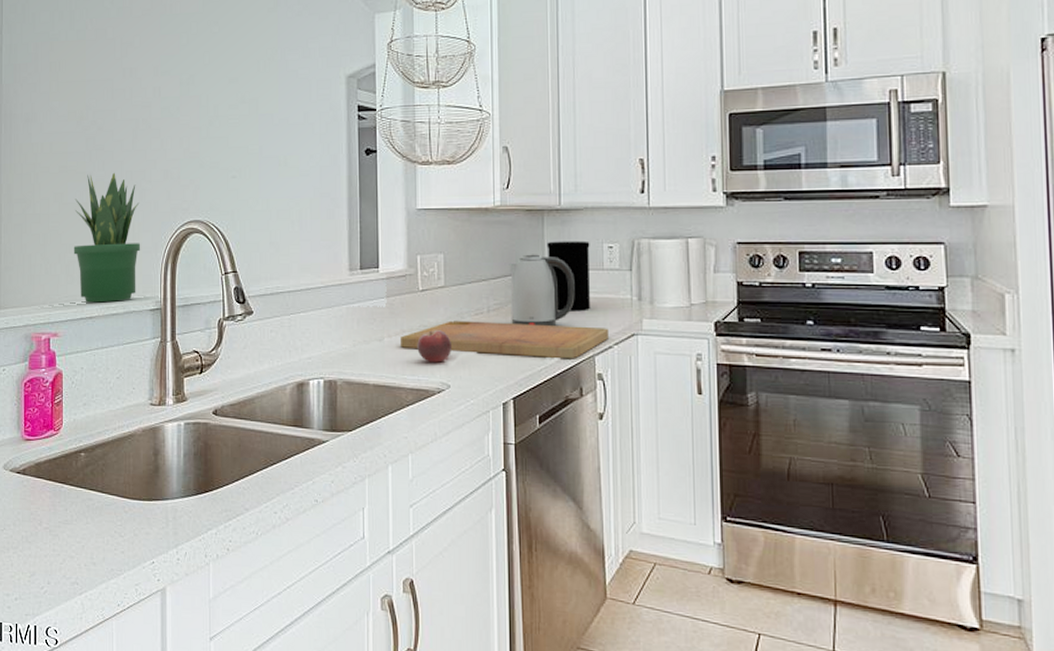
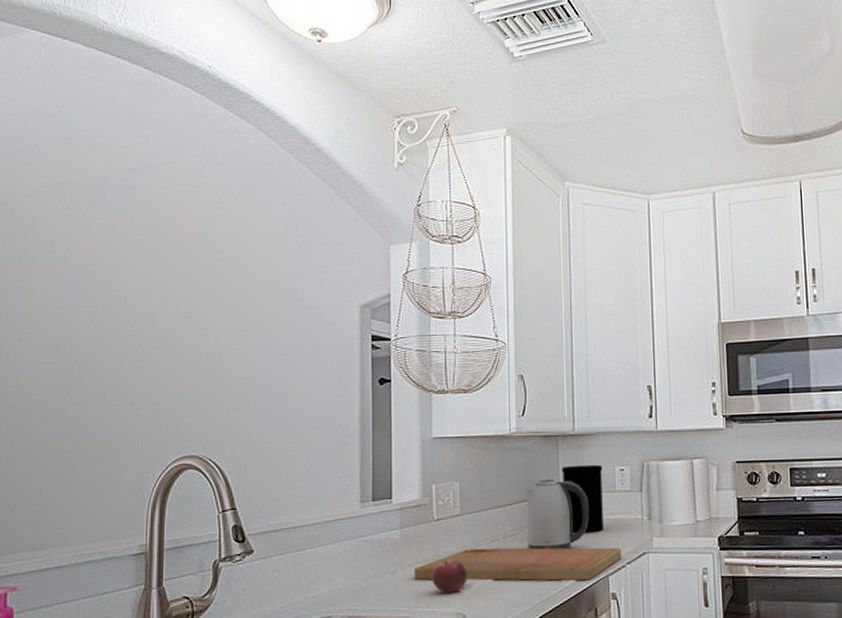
planter: present [73,172,141,303] -> none [41,406,125,550]

